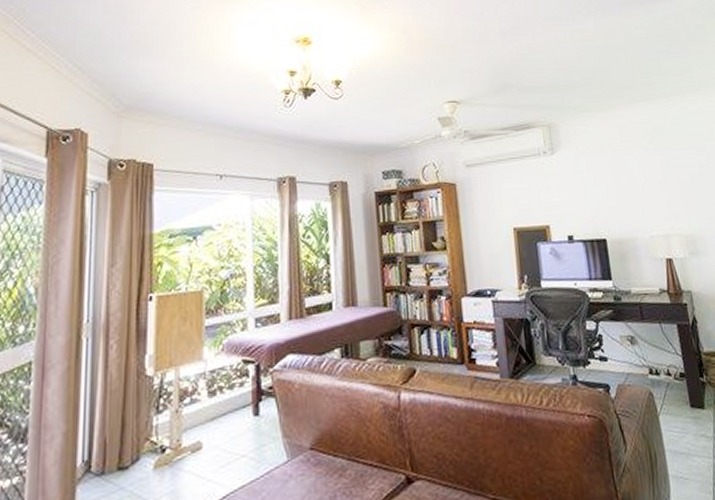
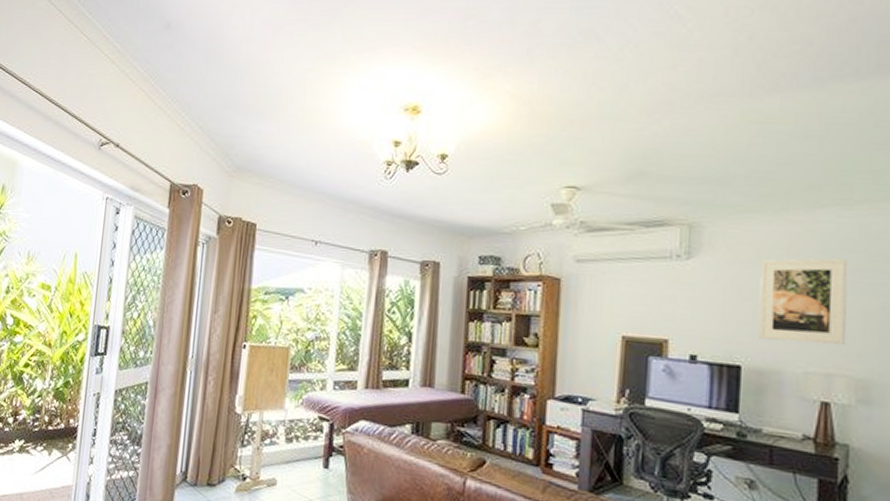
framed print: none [604,142,672,214] -> present [758,258,848,346]

